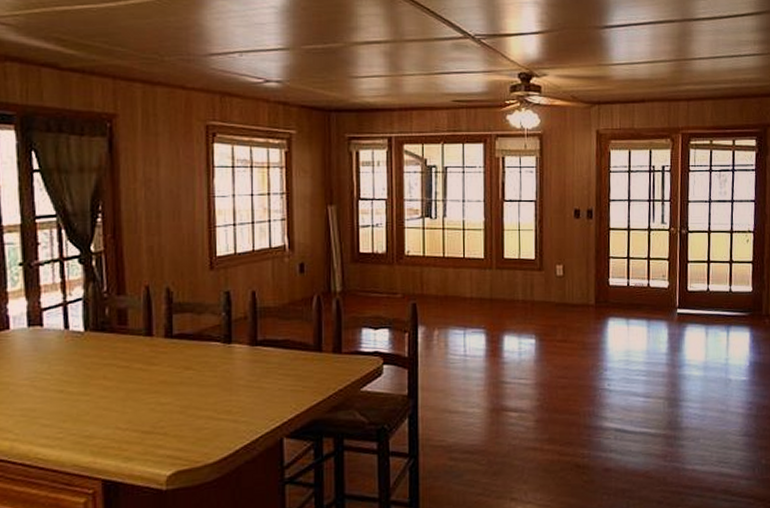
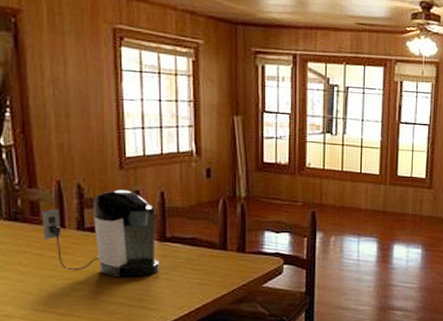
coffee maker: none [129,291,249,388] -> present [42,190,159,278]

